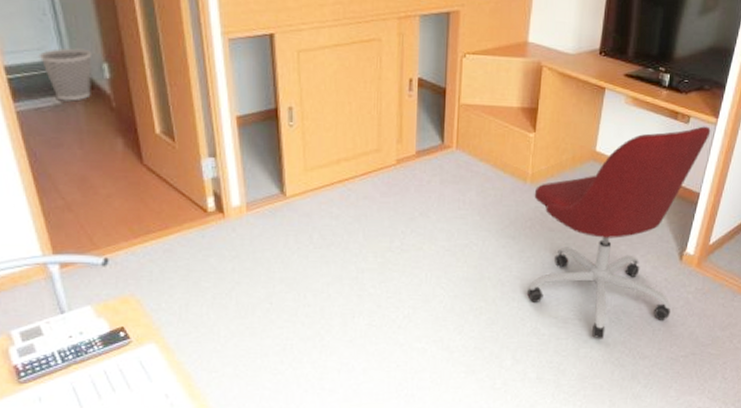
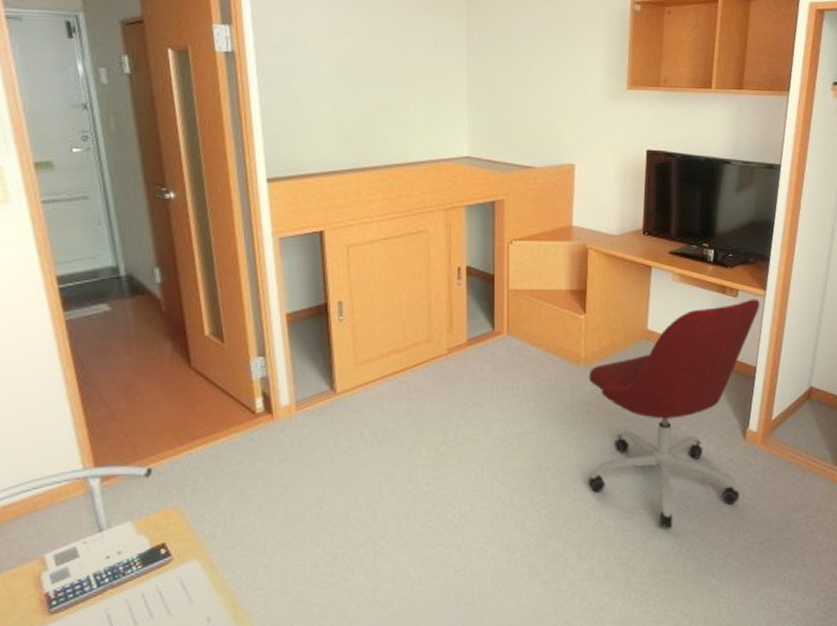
wastebasket: present [39,47,93,102] -> none [91,255,145,308]

